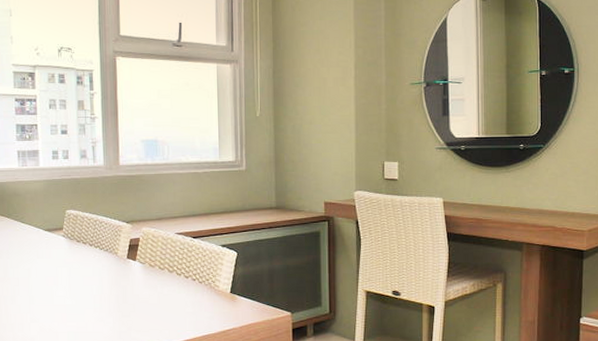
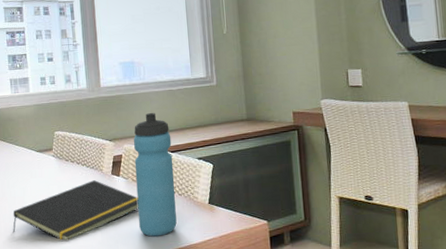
notepad: none [15,264,156,325] -> present [13,180,139,240]
water bottle: none [153,196,196,325] -> present [134,113,177,237]

